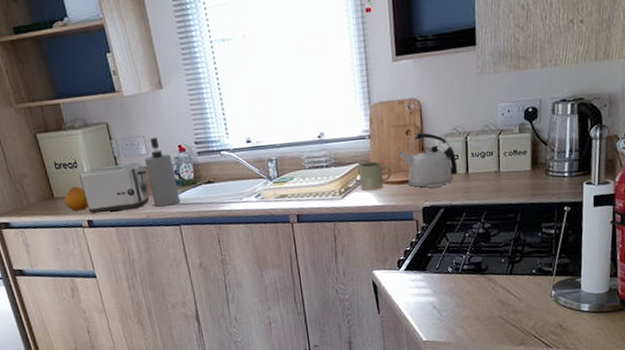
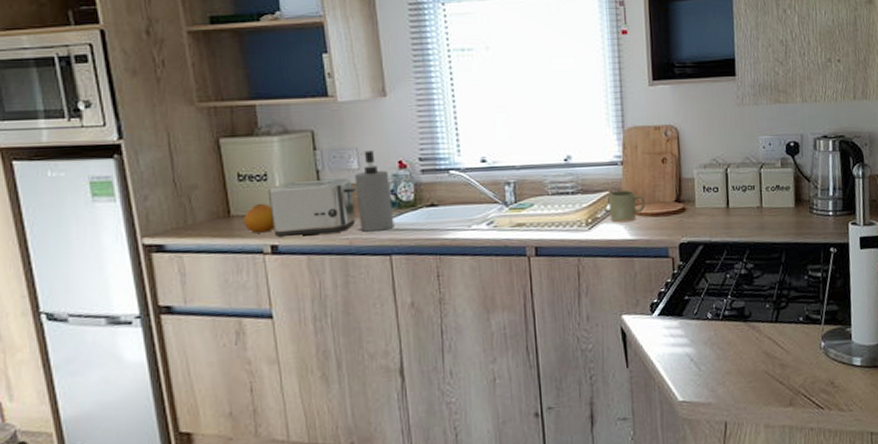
kettle: present [398,132,458,188] -> none [653,162,718,222]

